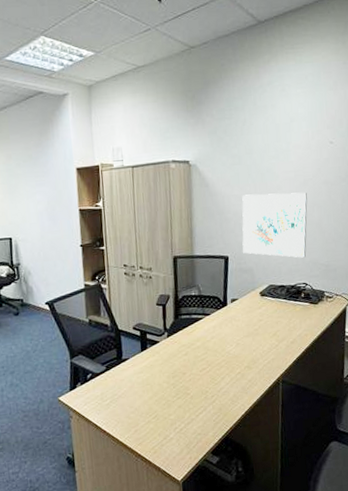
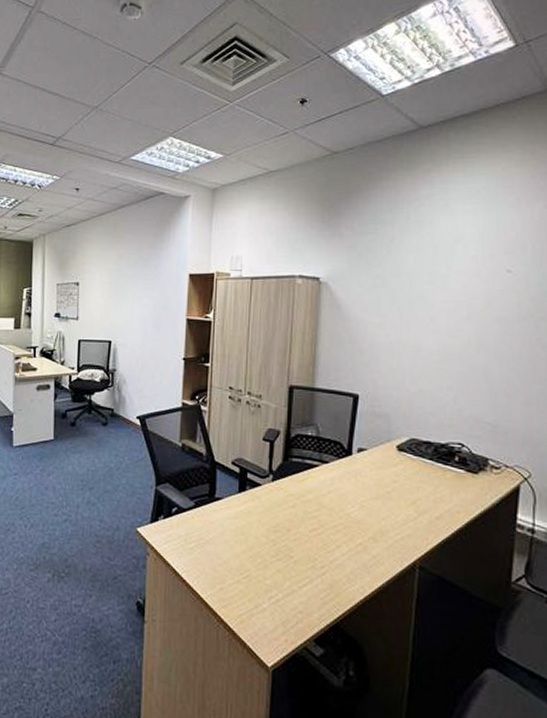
wall art: present [242,192,308,258] -> none [378,323,471,411]

